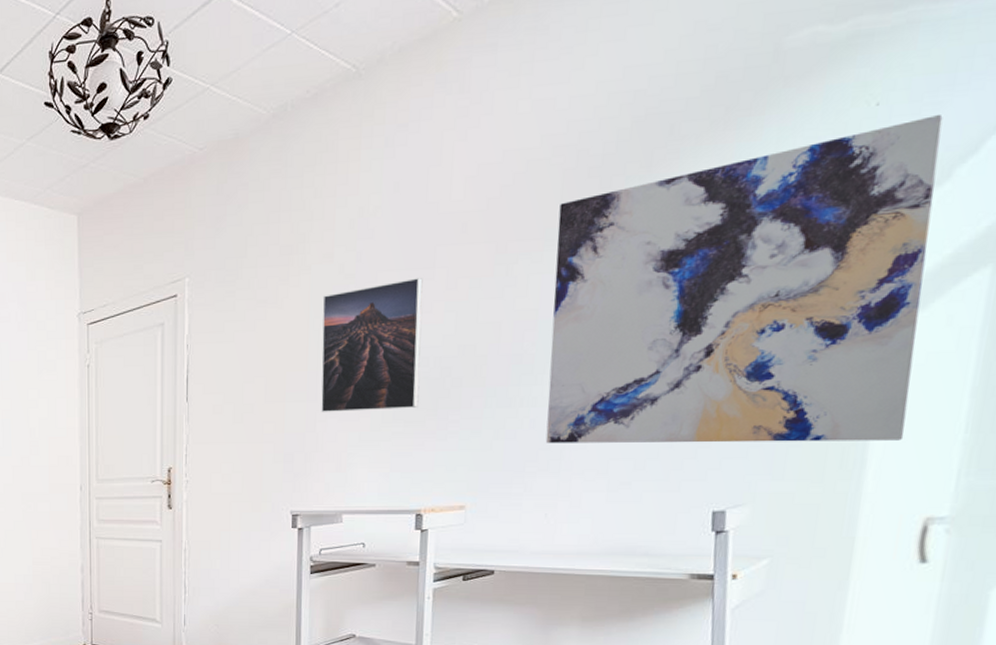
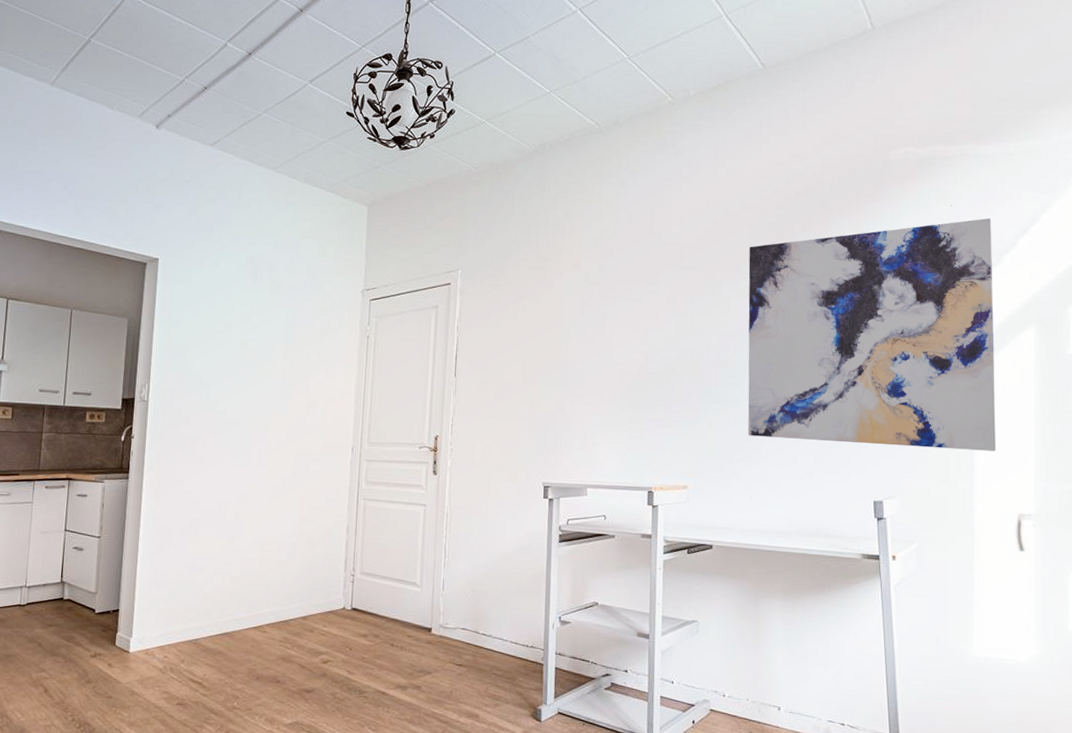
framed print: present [321,278,423,412] -> none [569,291,651,399]

